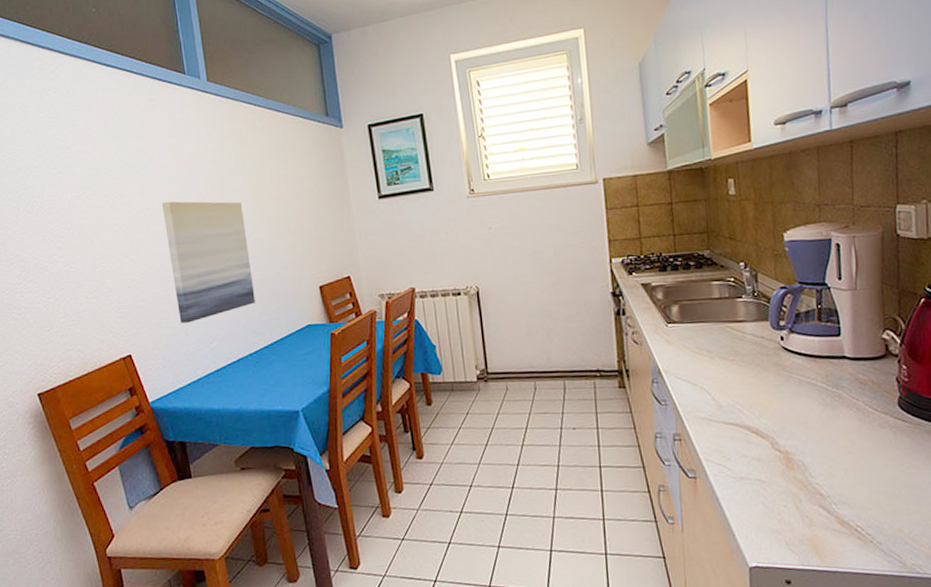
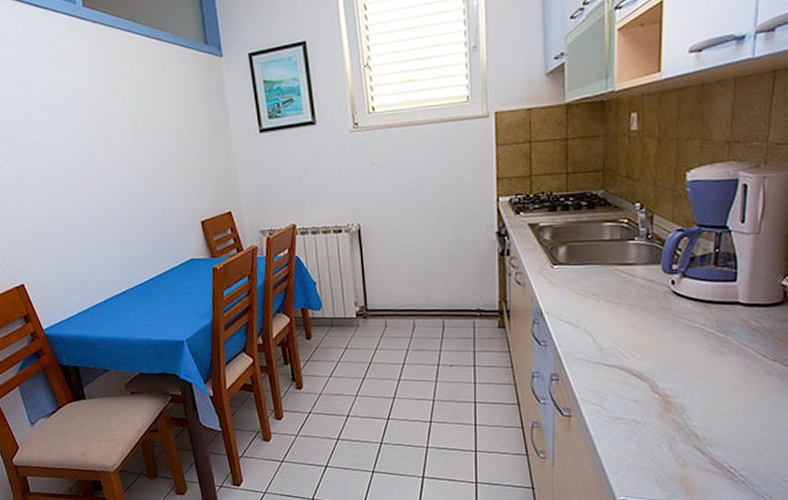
wall art: present [161,201,255,323] -> none [44,133,139,255]

